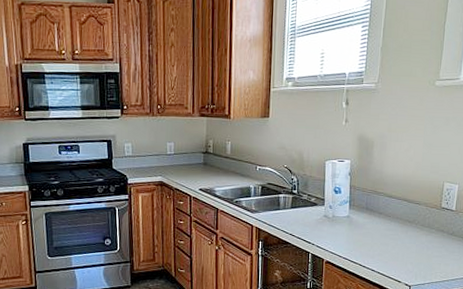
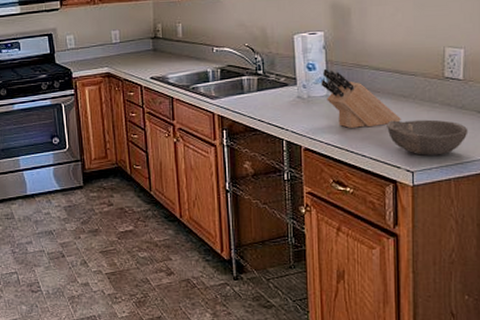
knife block: none [344,192,405,247] -> present [321,68,401,129]
bowl: none [393,241,455,273] -> present [387,119,469,156]

